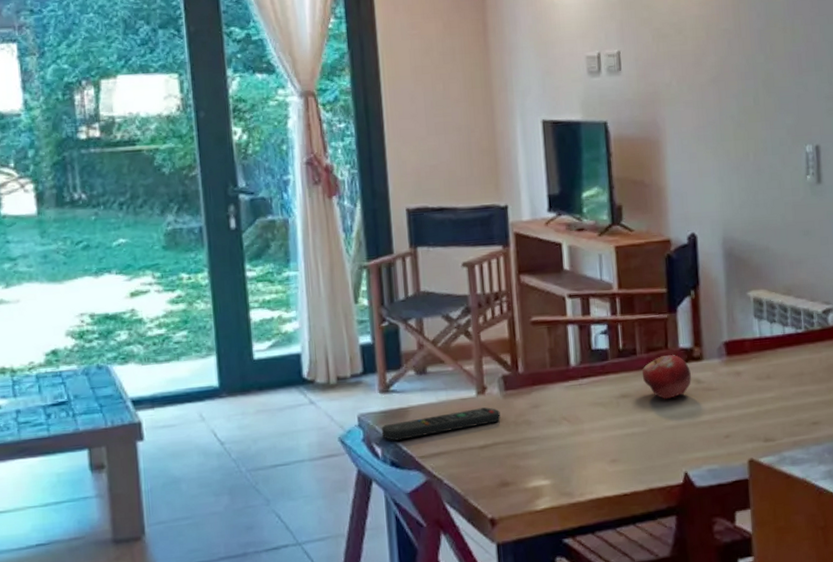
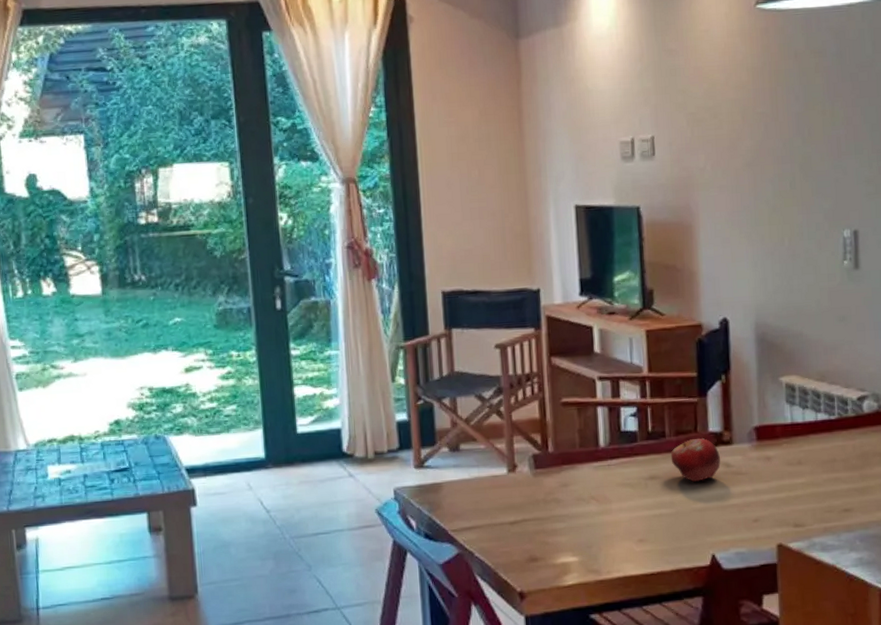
remote control: present [381,407,501,441] -> none [416,485,531,514]

